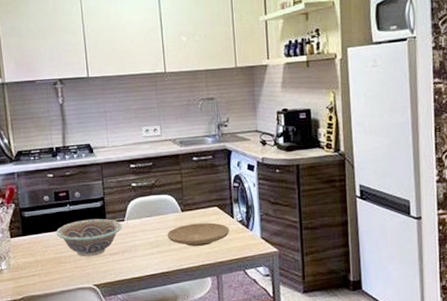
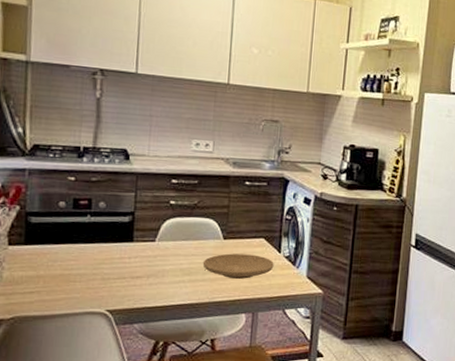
decorative bowl: present [56,218,123,257] -> none [68,234,152,278]

